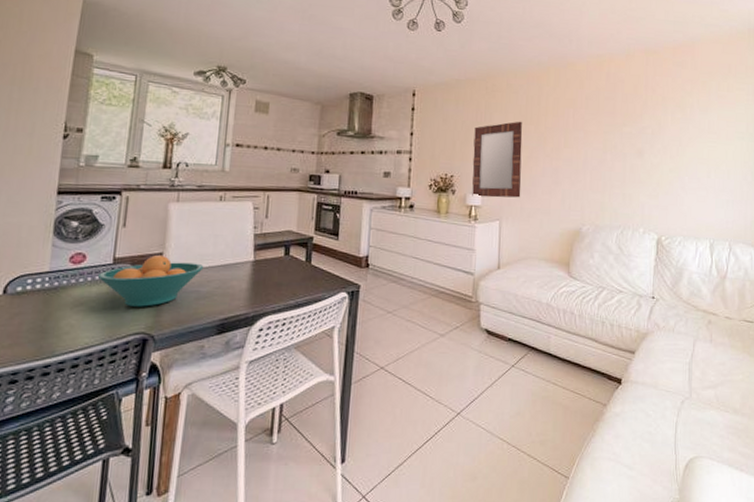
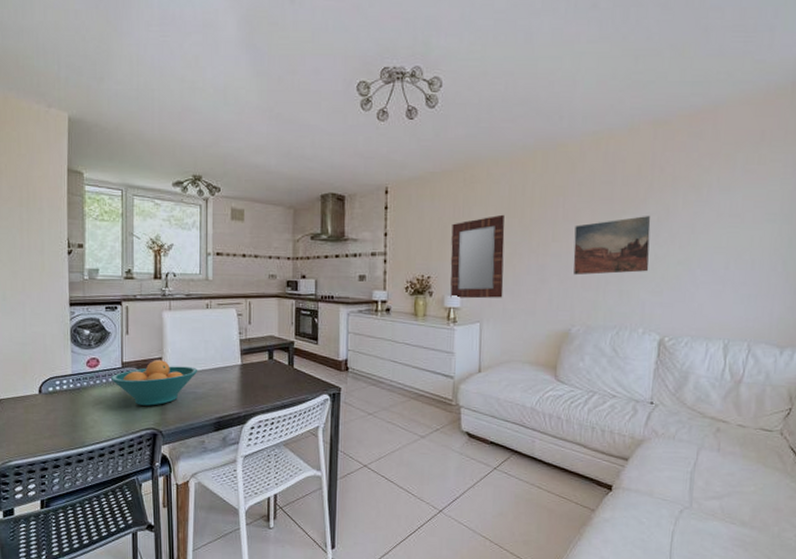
wall art: none [582,129,647,179] -> present [573,216,651,276]

